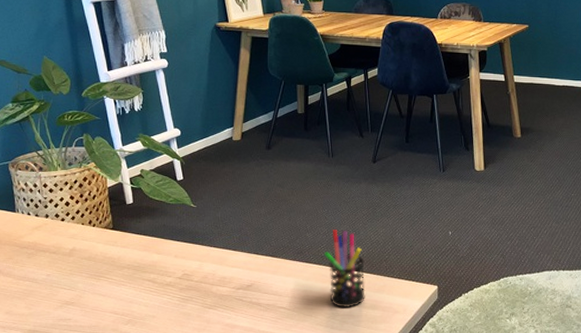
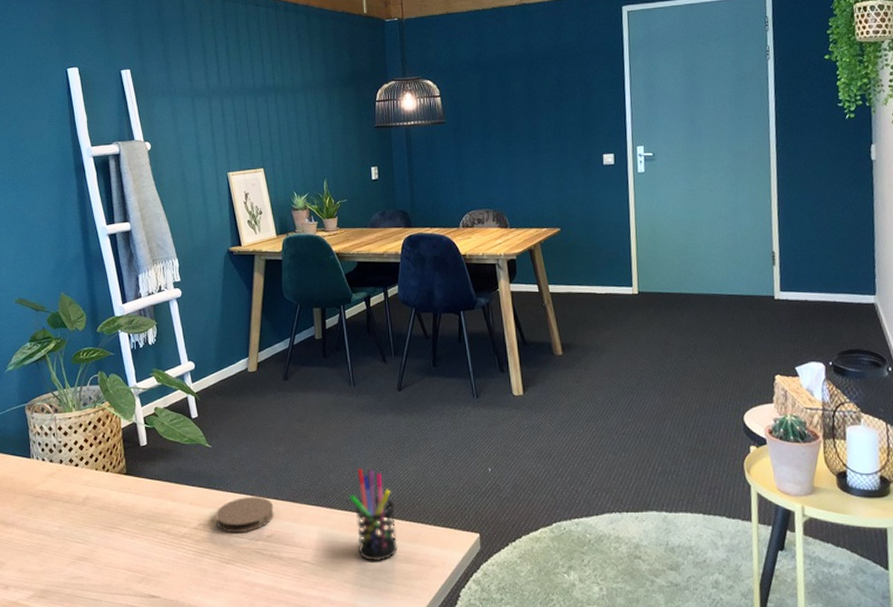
coaster: none [199,252,254,283] -> present [216,497,274,533]

